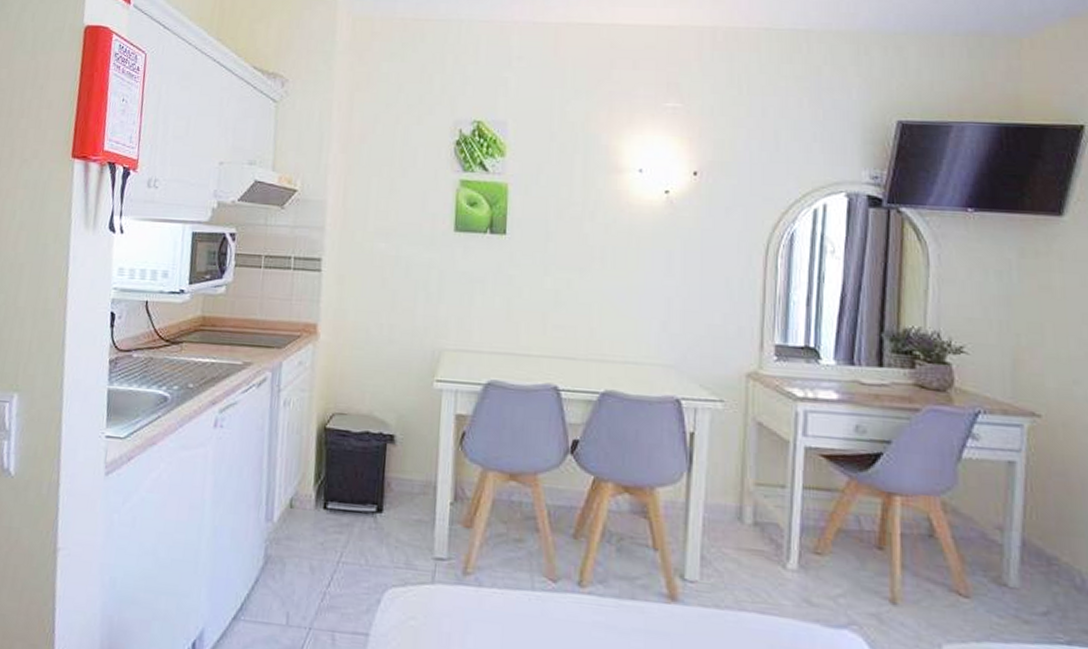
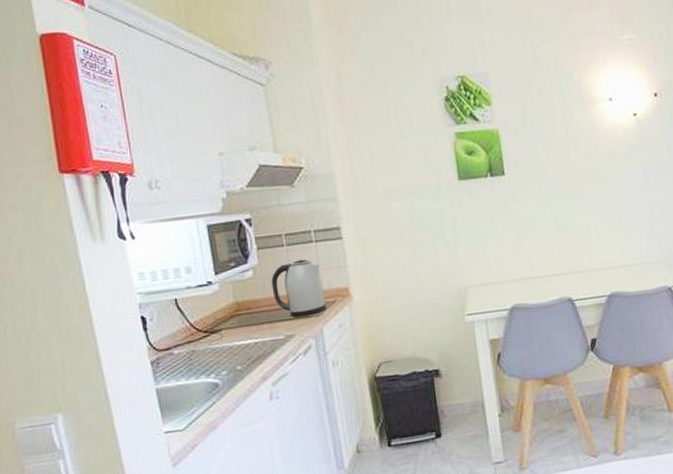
kettle: none [240,285,293,346] -> present [271,259,327,318]

